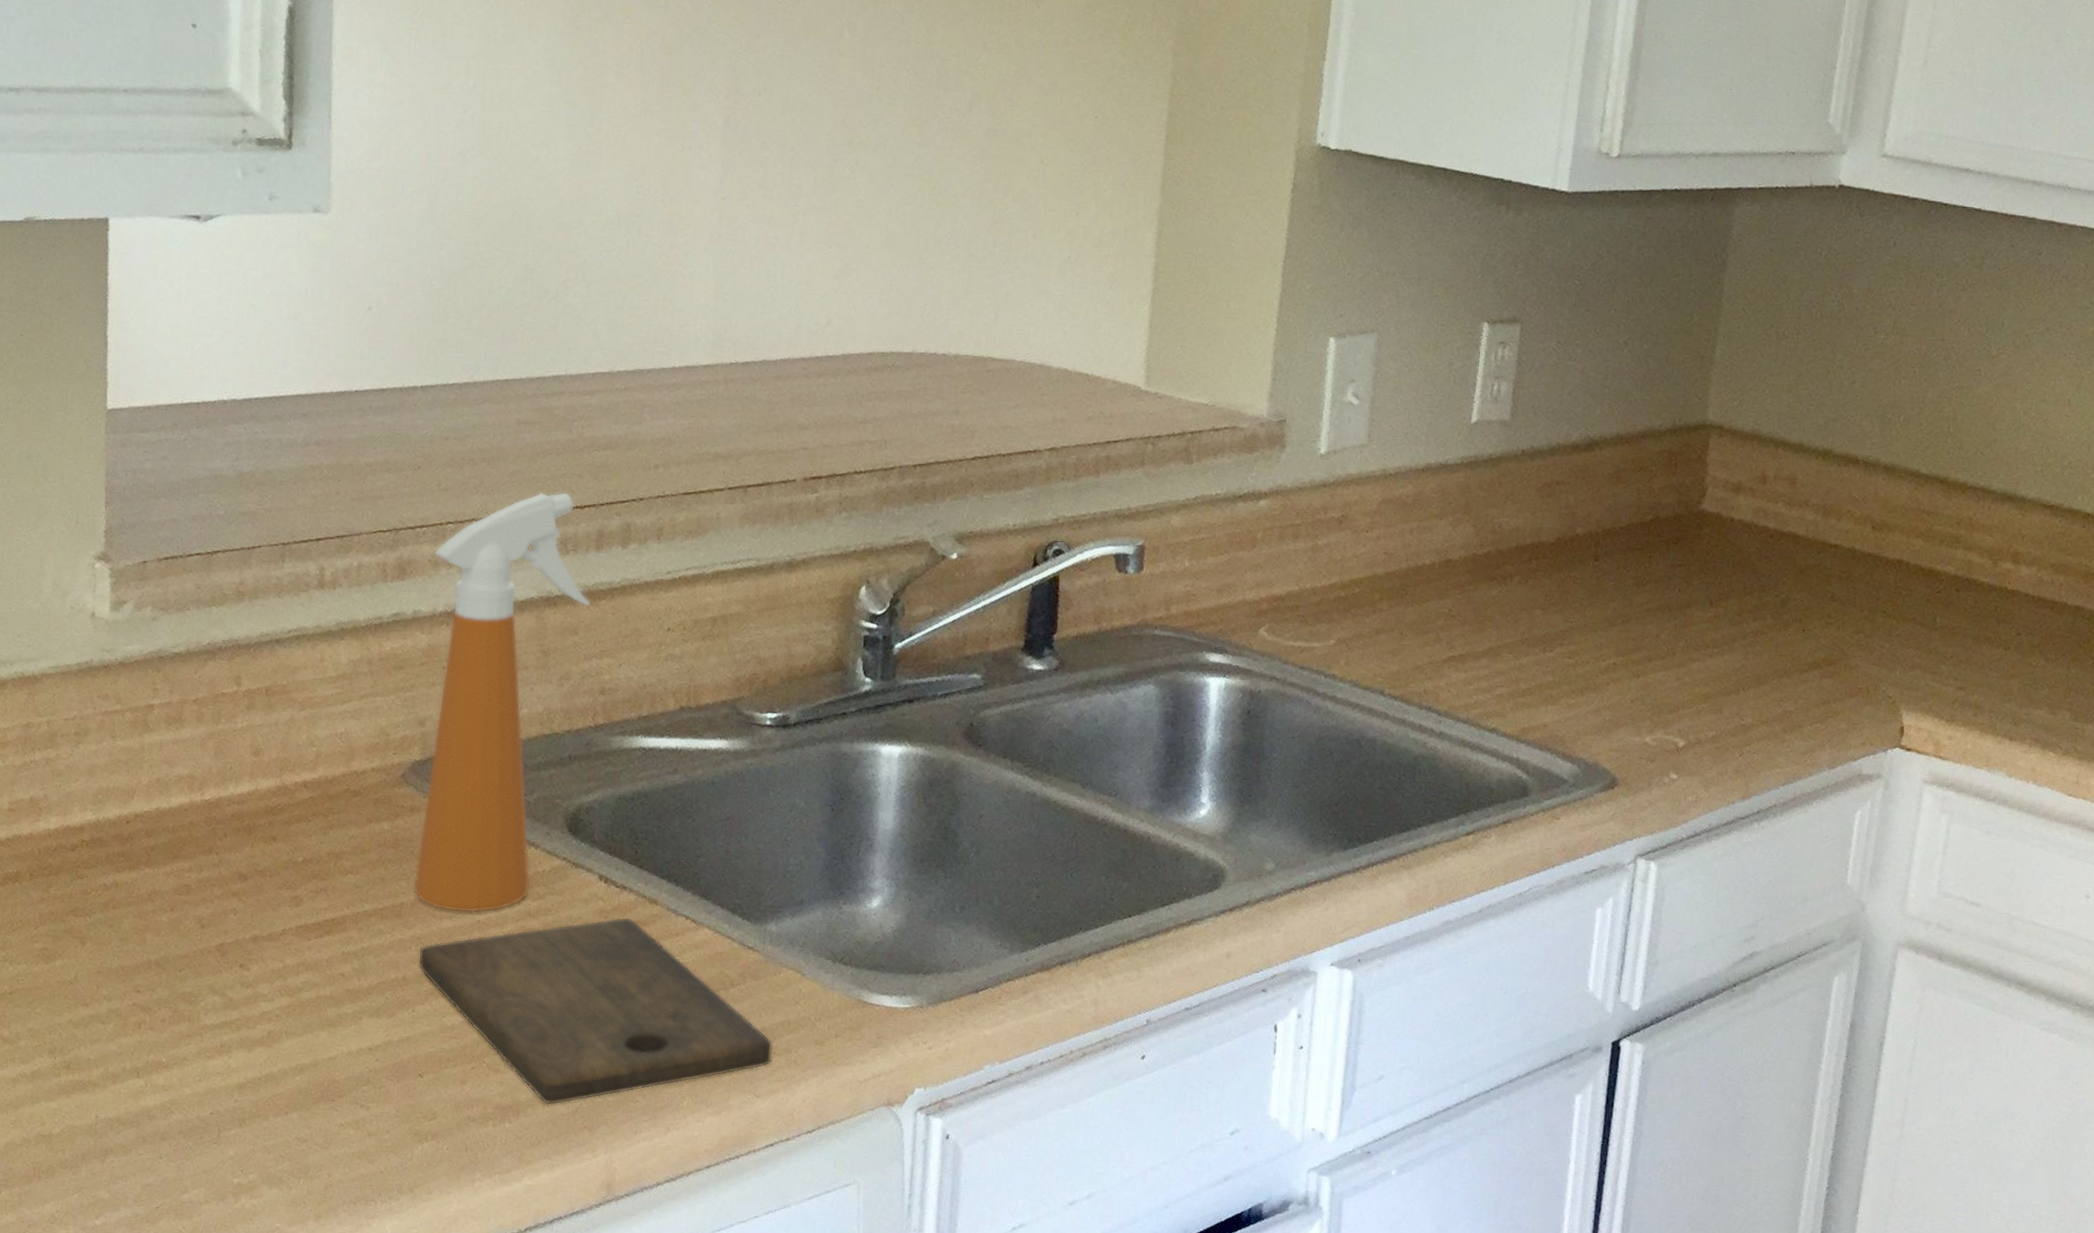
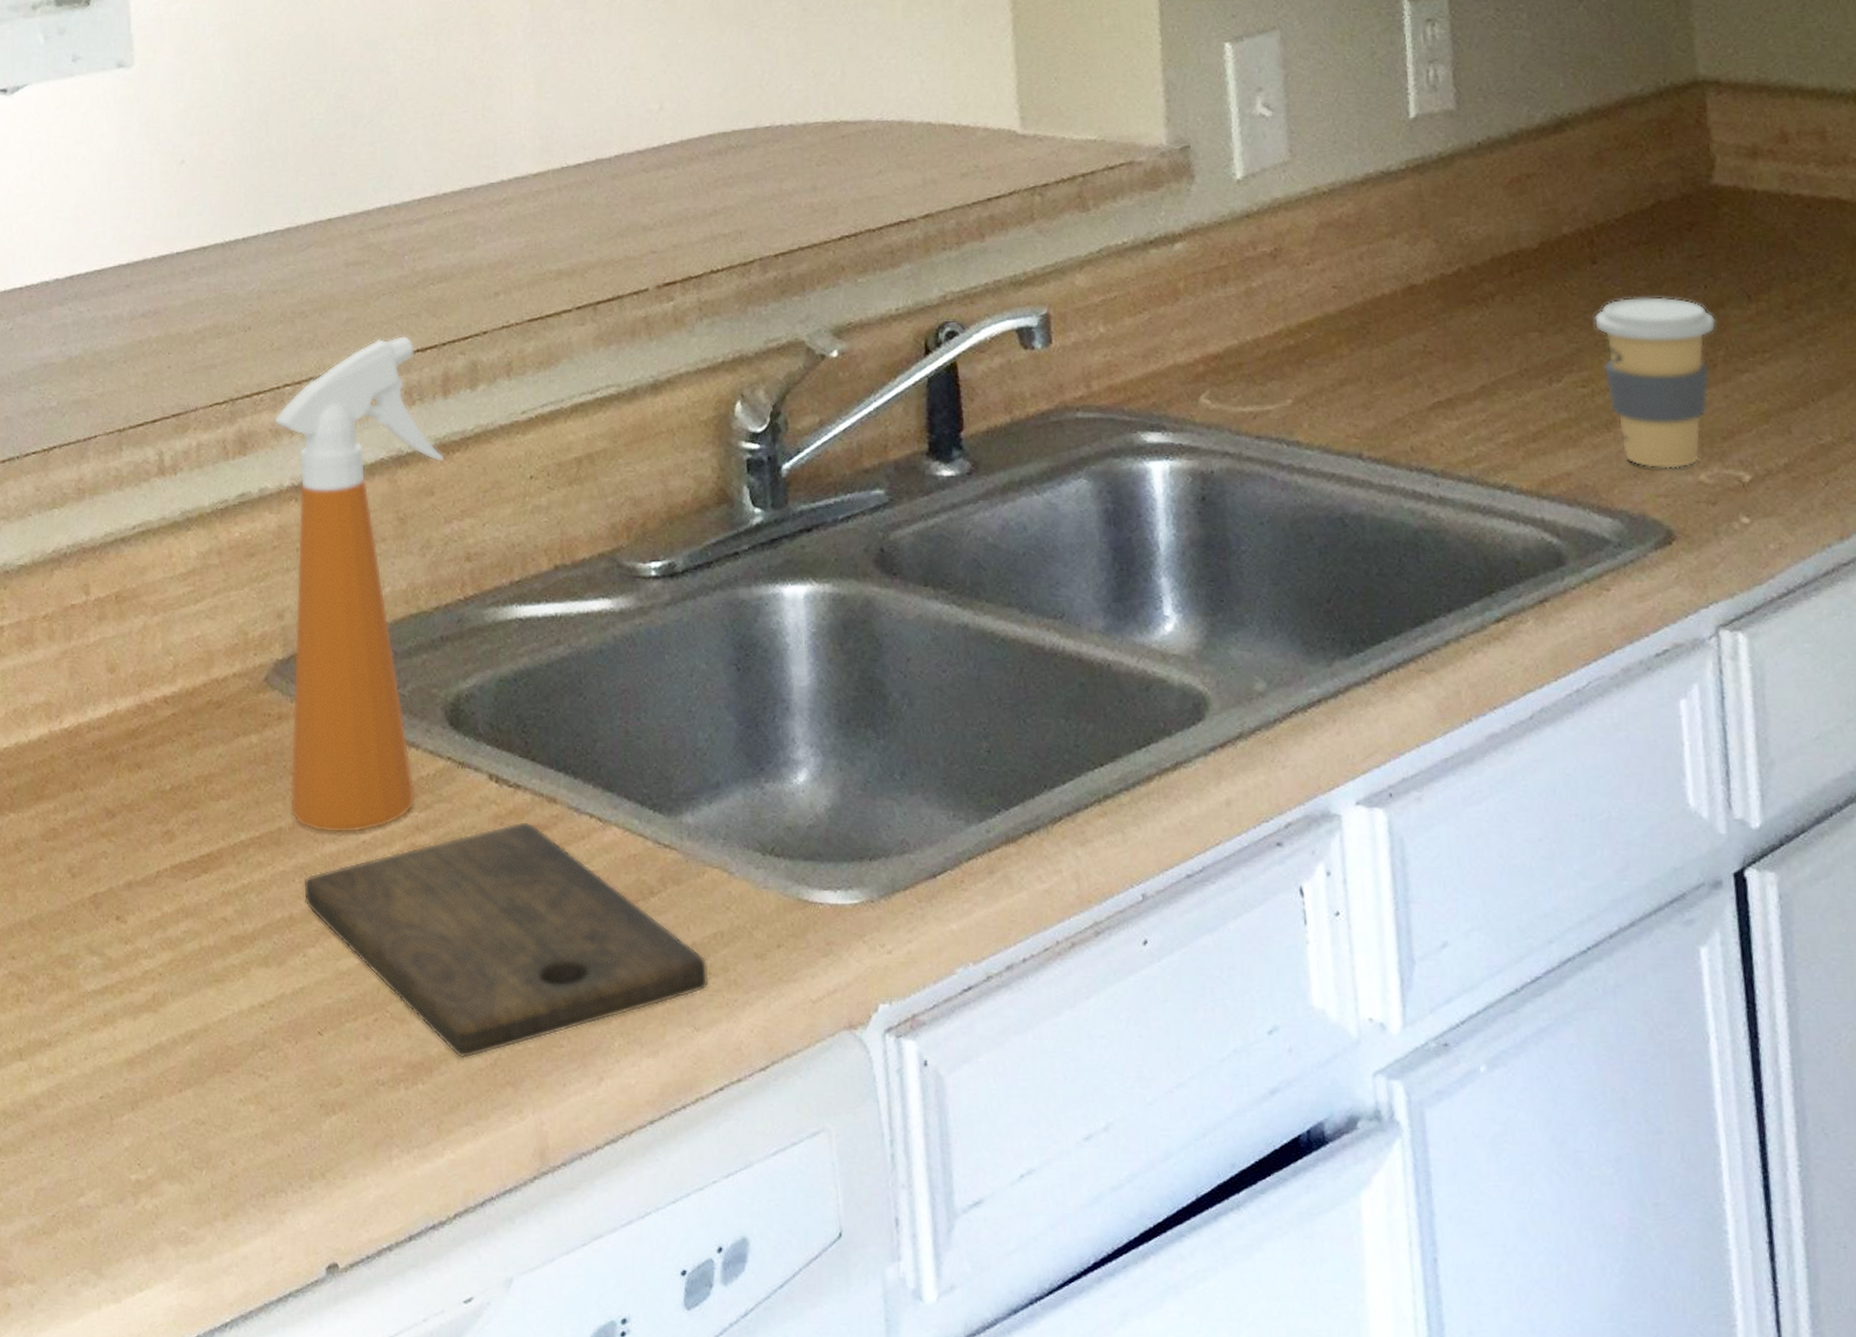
coffee cup: none [1587,591,1682,731] -> present [1593,296,1716,469]

